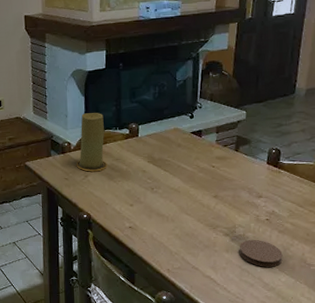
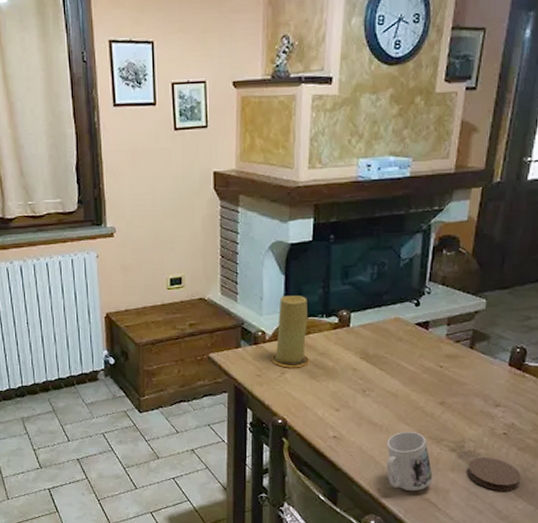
mug: none [172,221,212,270] -> present [386,432,433,491]

